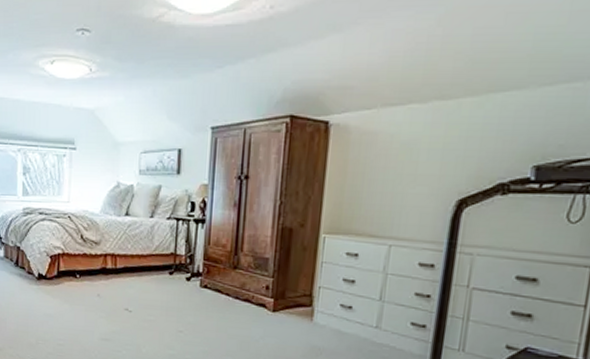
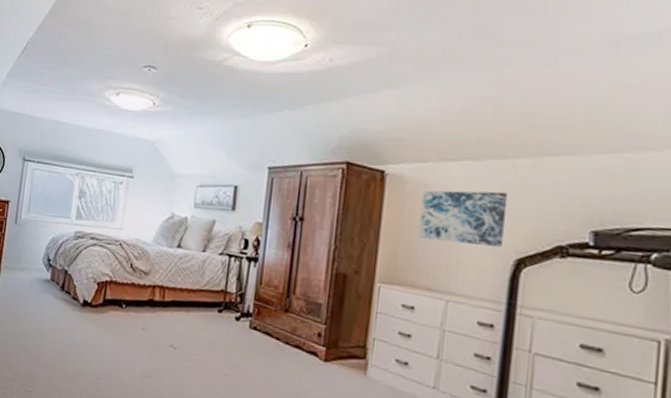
wall art: none [362,133,453,189] -> present [418,190,509,247]

